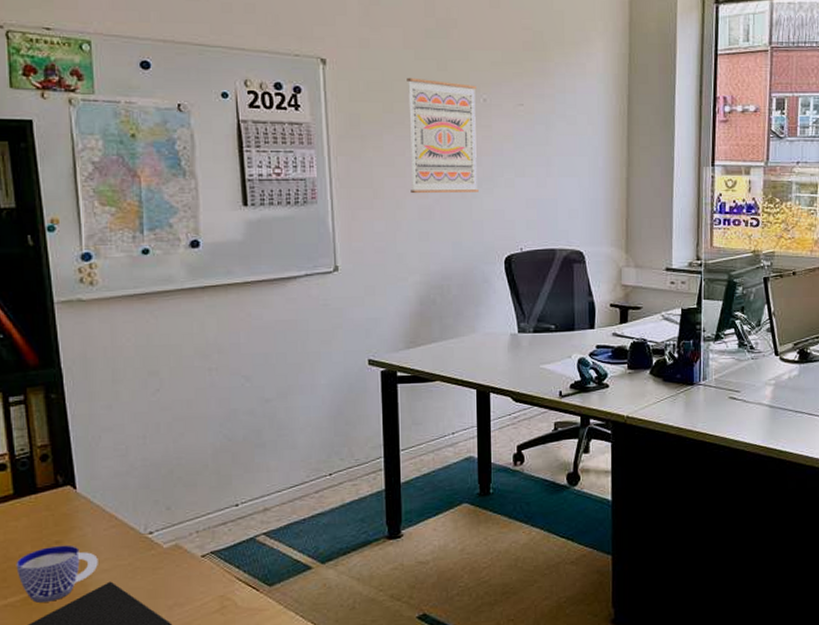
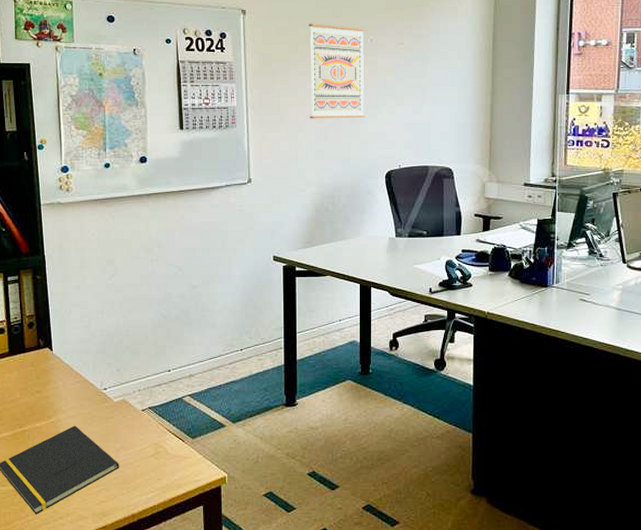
cup: present [16,545,98,603] -> none [9,394,67,438]

